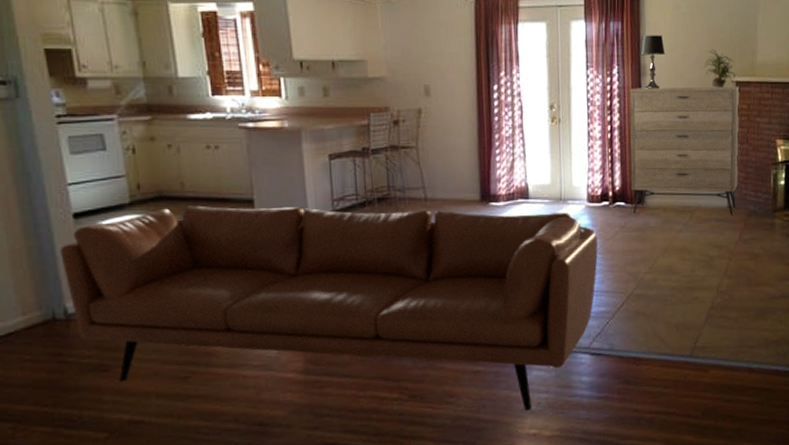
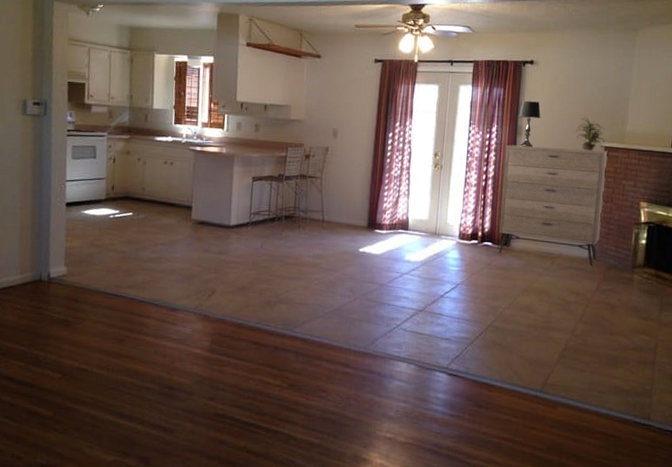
leather: present [60,205,598,410] -> none [52,206,464,415]

